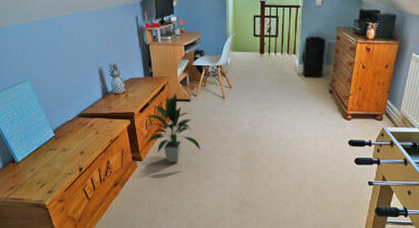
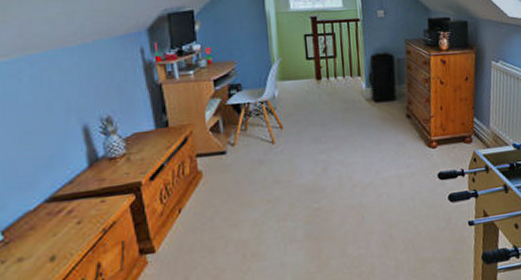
indoor plant: present [145,92,201,163] -> none [158,144,246,248]

